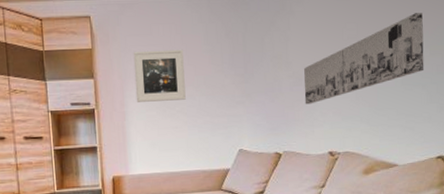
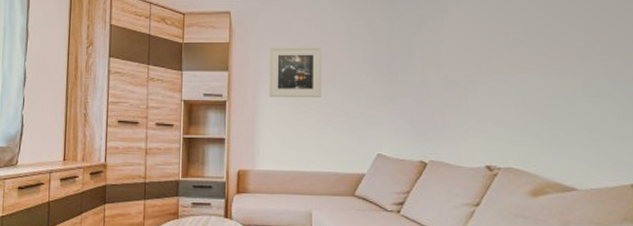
wall art: present [304,13,424,105] -> none [457,16,615,111]

